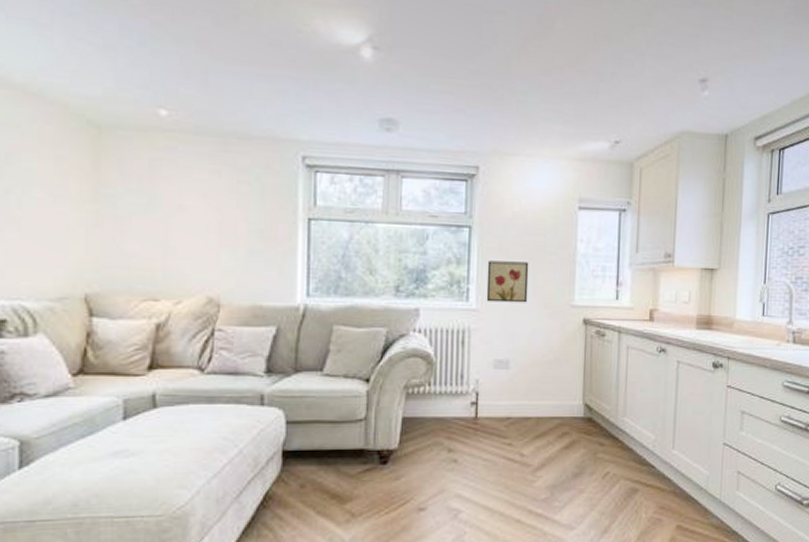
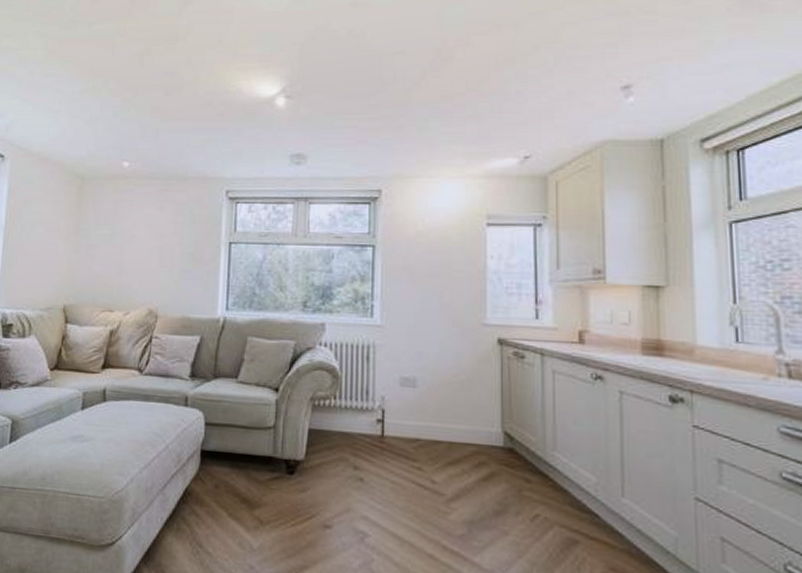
wall art: present [486,260,529,303] -> none [391,278,435,320]

